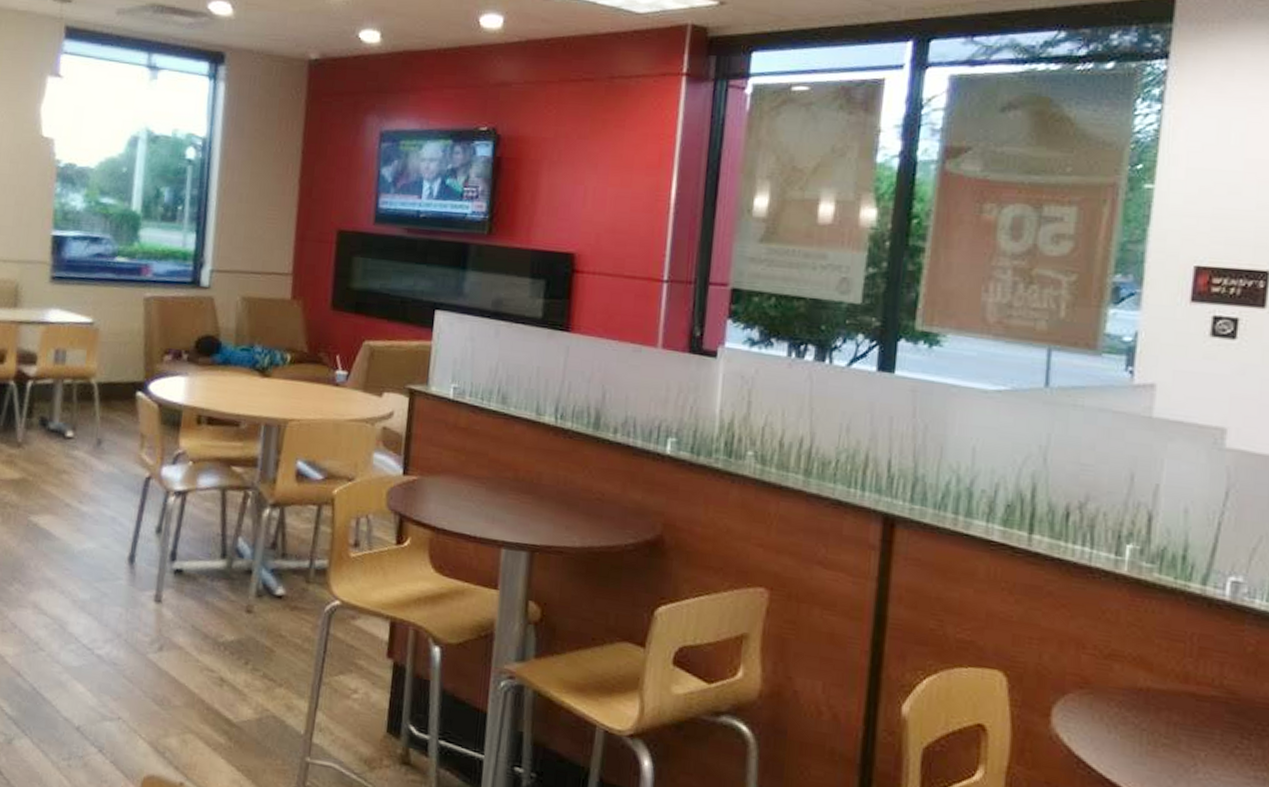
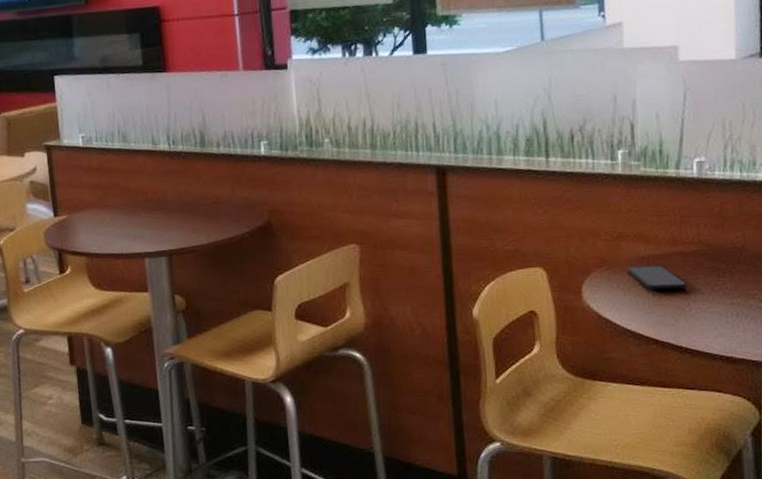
smartphone: none [1116,697,1197,742] -> present [627,265,688,290]

